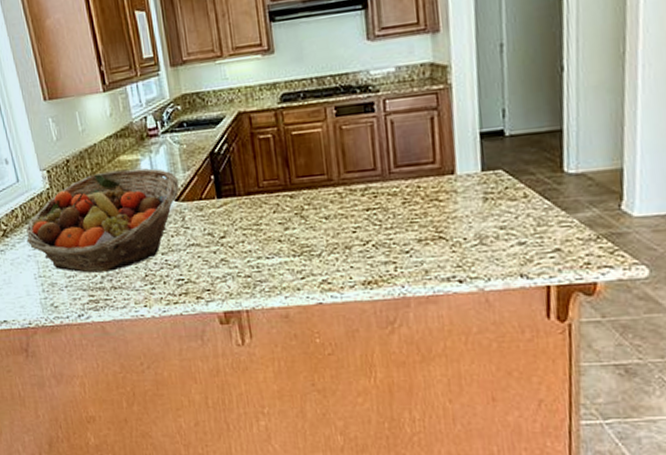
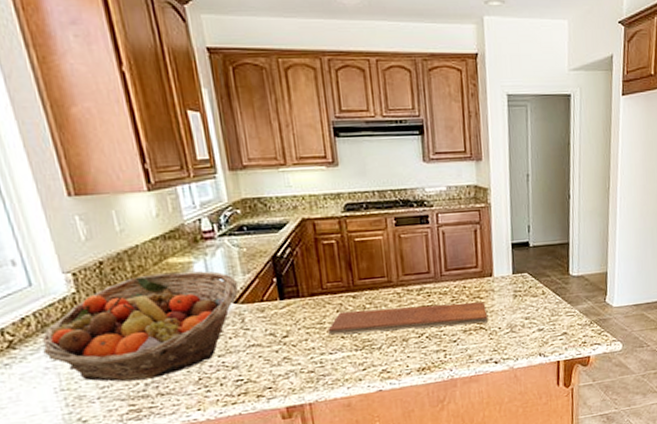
chopping board: none [264,205,449,238] -> present [328,302,487,335]

